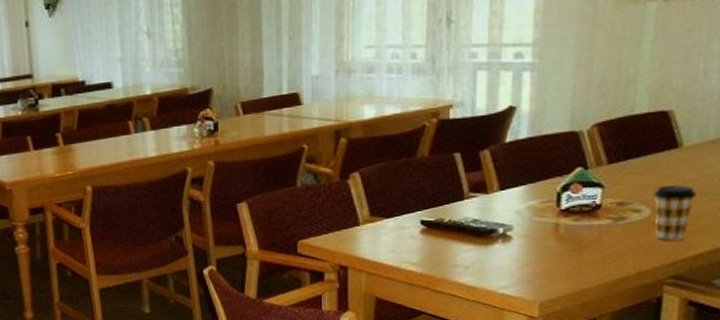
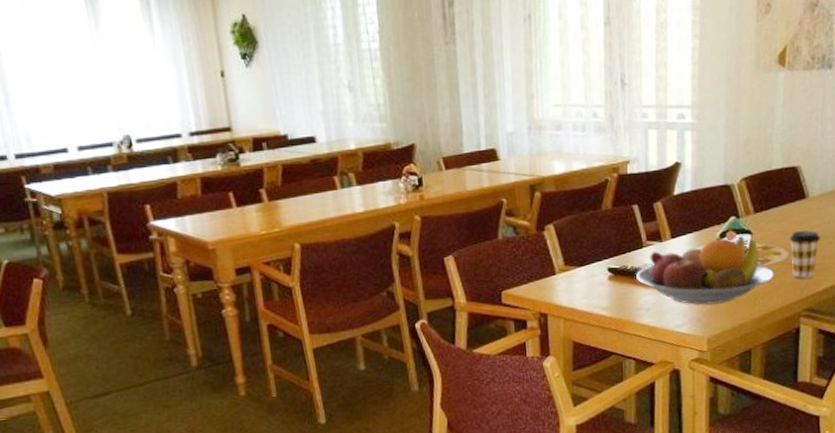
fruit bowl: none [454,189,632,266] -> present [636,235,775,306]

